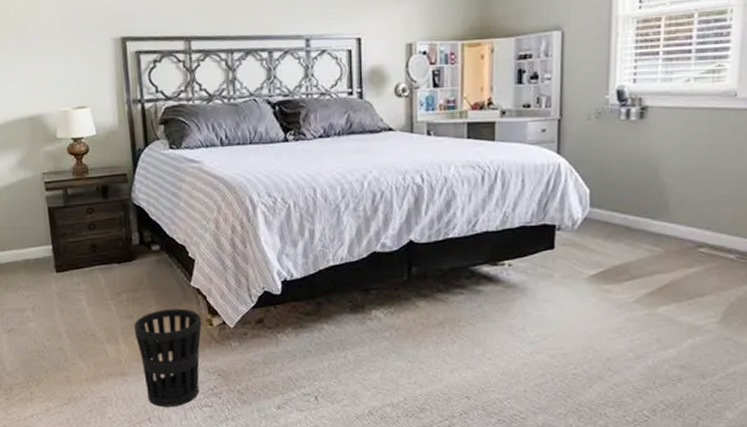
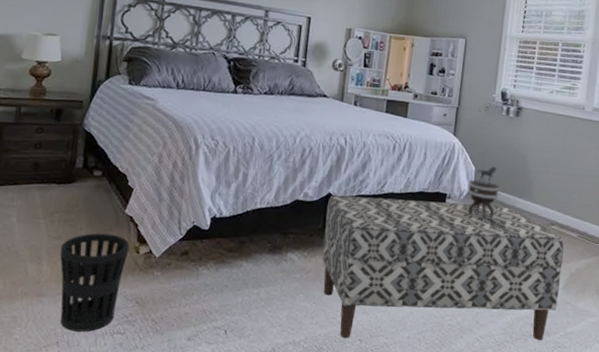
bench: none [409,231,718,396] -> present [322,195,564,340]
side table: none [583,185,625,252] -> present [467,166,500,221]

